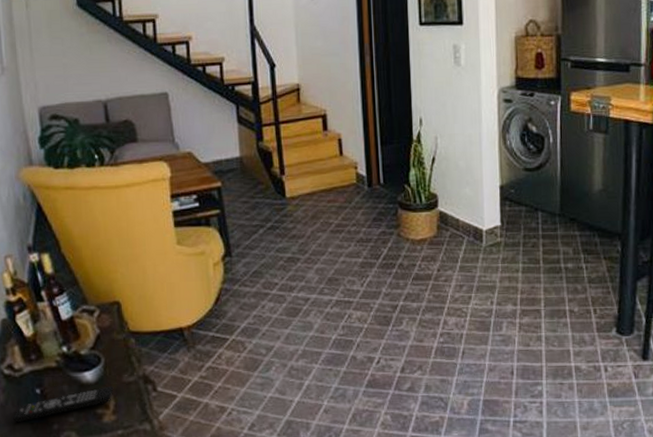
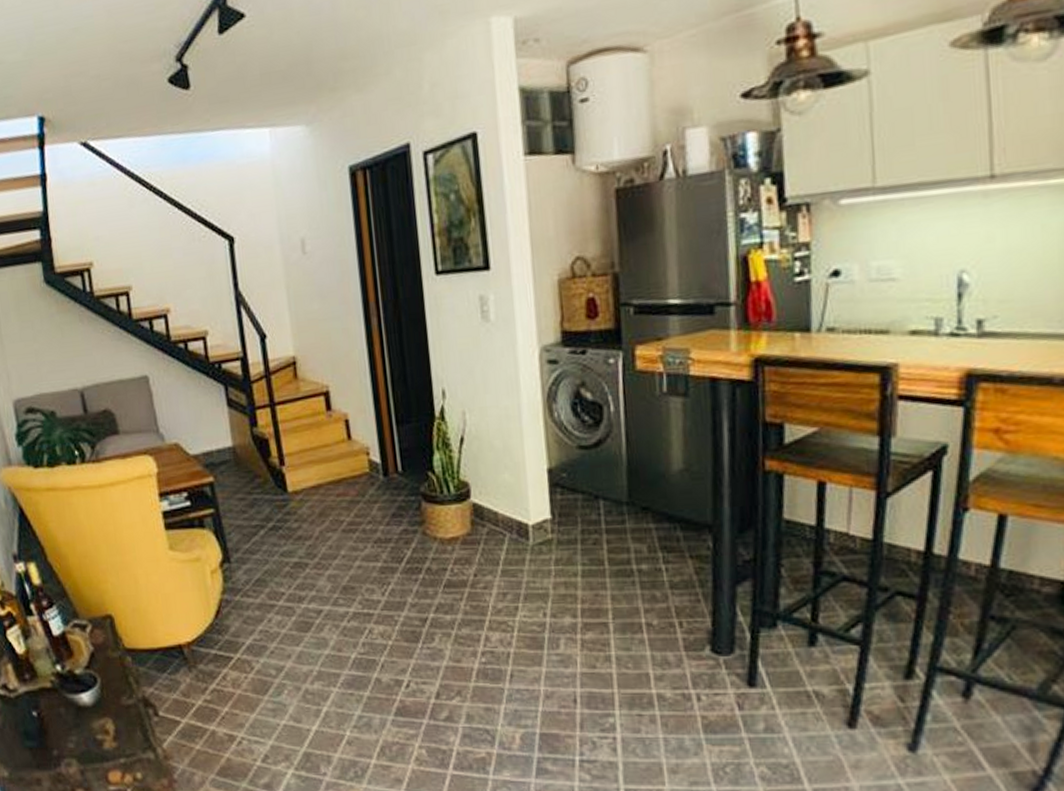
remote control: present [13,385,114,423] -> none [11,709,113,748]

